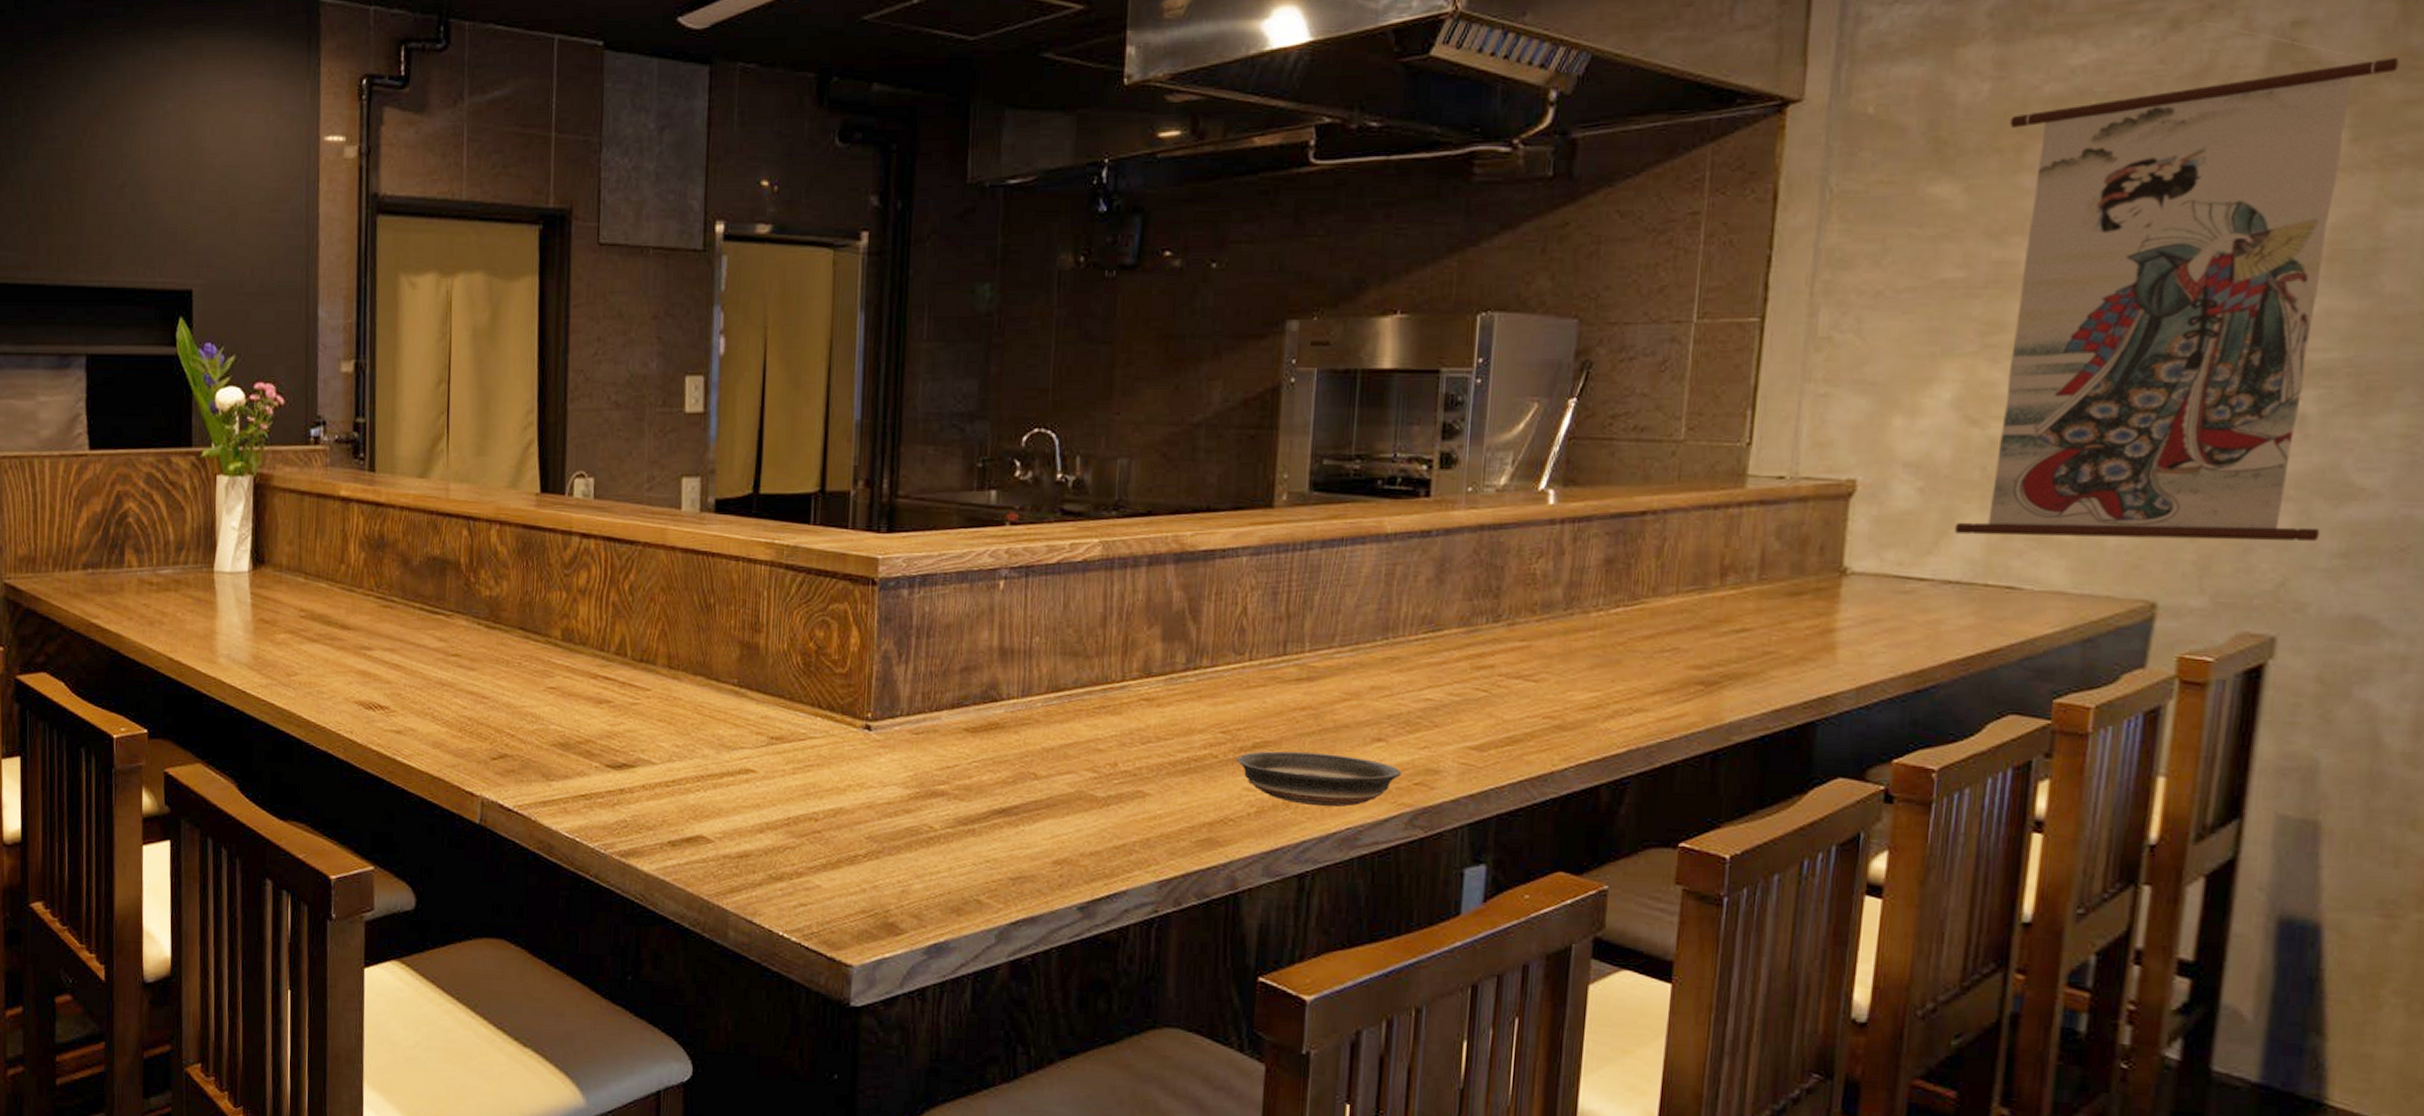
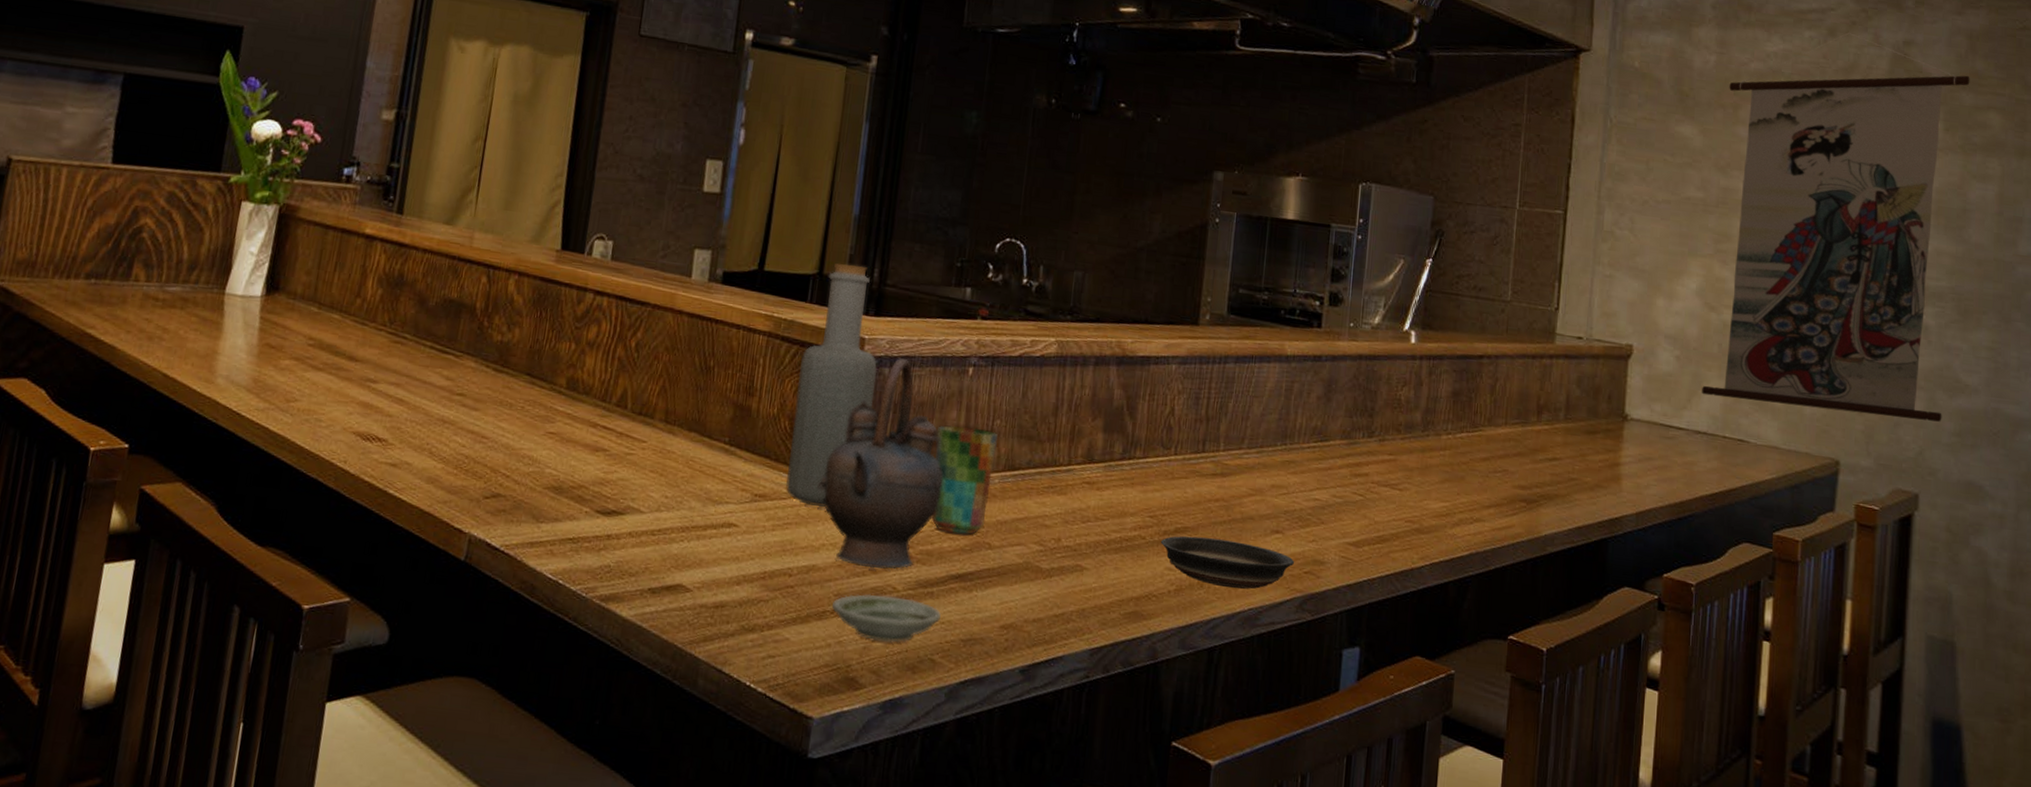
bottle: none [803,477,895,745] -> present [785,263,878,507]
teapot: none [838,576,978,807] -> present [817,358,944,569]
saucer: none [864,835,985,885] -> present [832,594,941,643]
cup: none [966,647,1037,765] -> present [931,425,998,534]

